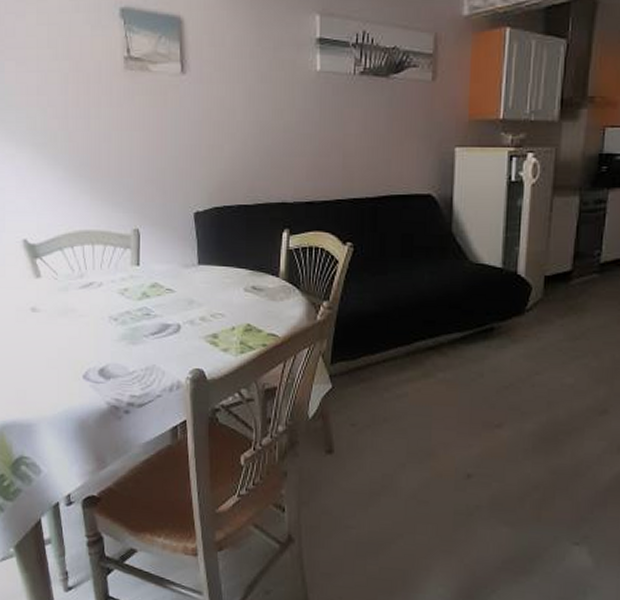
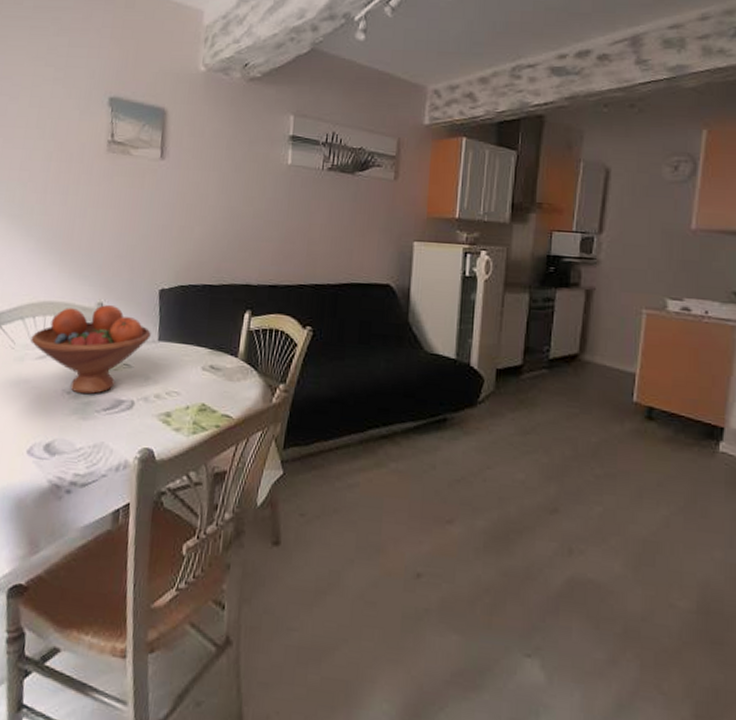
fruit bowl: none [72,231,190,320] -> present [31,305,151,395]

